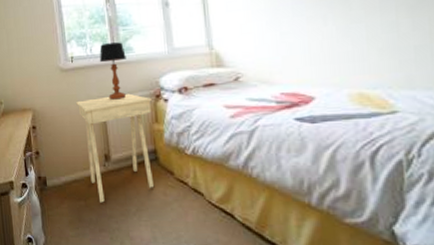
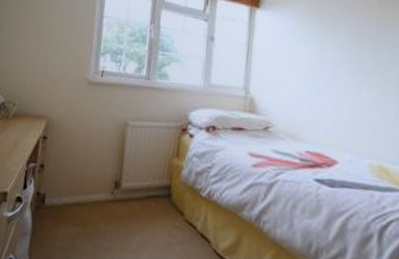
side table: present [76,93,155,203] -> none [94,118,177,233]
table lamp: present [99,42,126,100] -> none [130,64,160,126]

